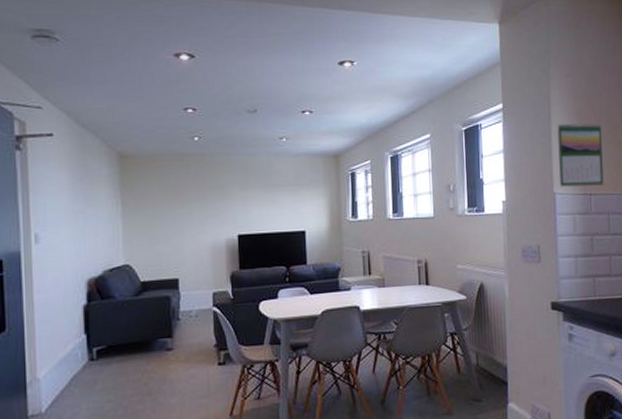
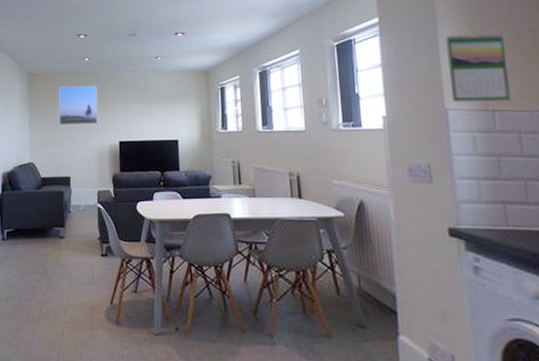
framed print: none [161,170,212,217] -> present [59,85,98,125]

